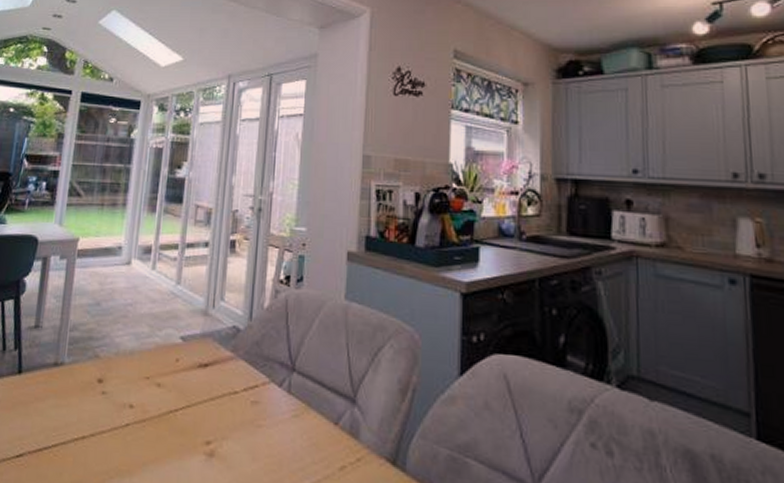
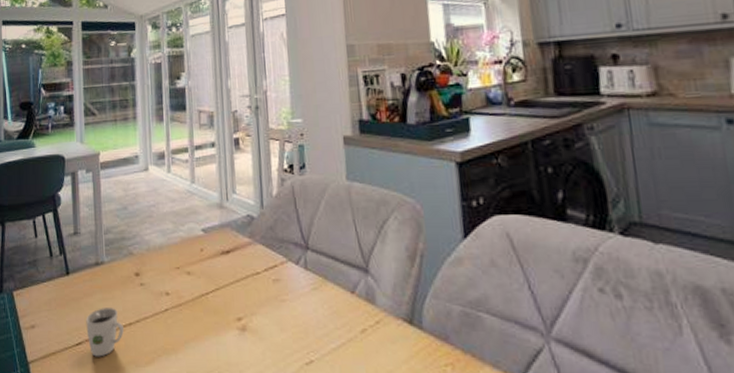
cup: none [31,415,75,474] -> present [86,308,124,357]

